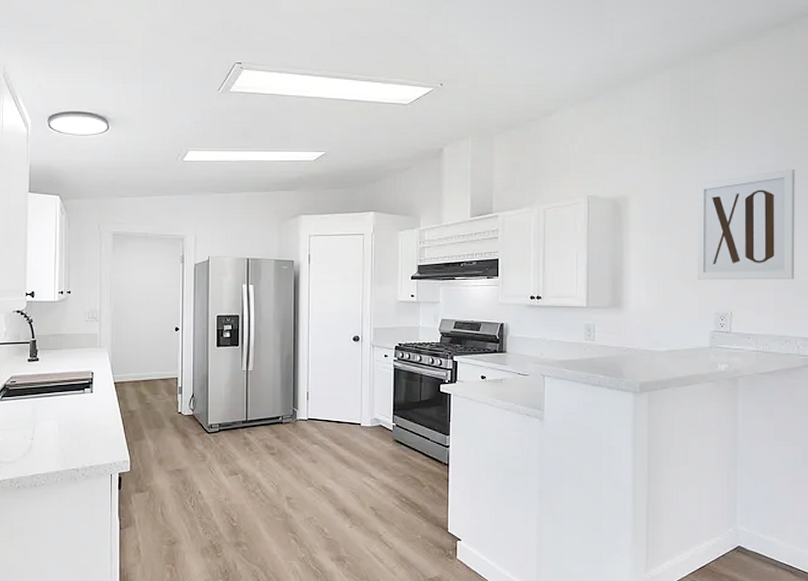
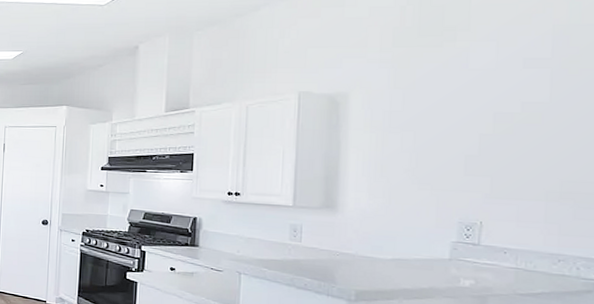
wall art: present [697,169,795,280] -> none [436,62,581,189]

